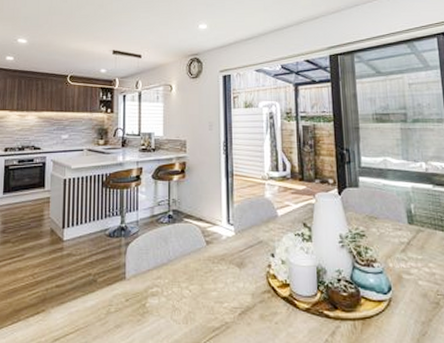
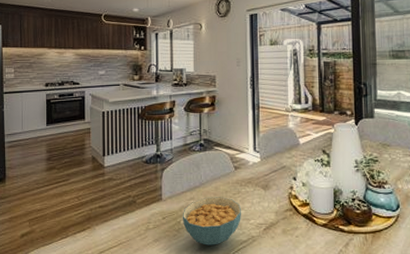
cereal bowl: none [147,276,215,333] -> present [182,197,242,246]

